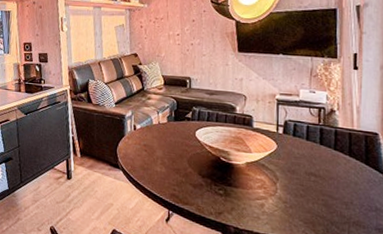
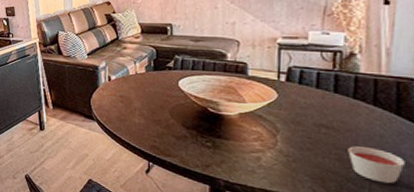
candle: none [331,192,373,226] -> present [348,146,405,184]

